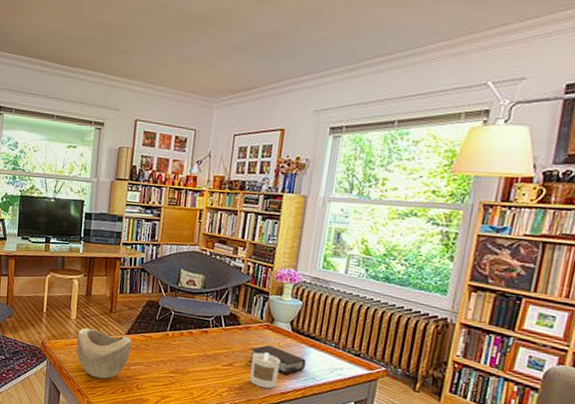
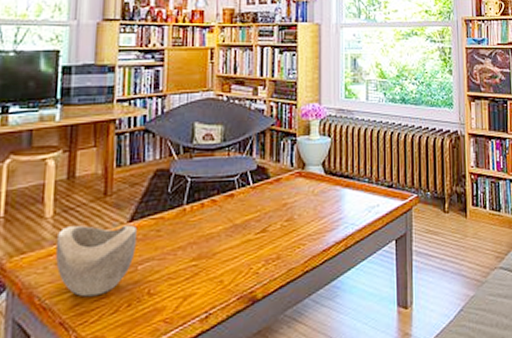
bible: present [250,345,306,375] -> none [285,195,343,227]
candle: present [250,352,281,389] -> none [287,205,318,250]

